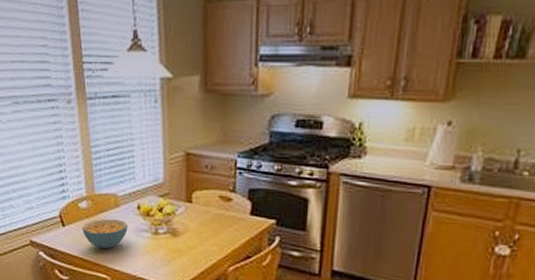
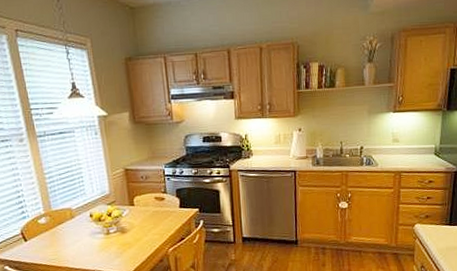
cereal bowl: present [82,218,128,249] -> none [43,228,84,254]

